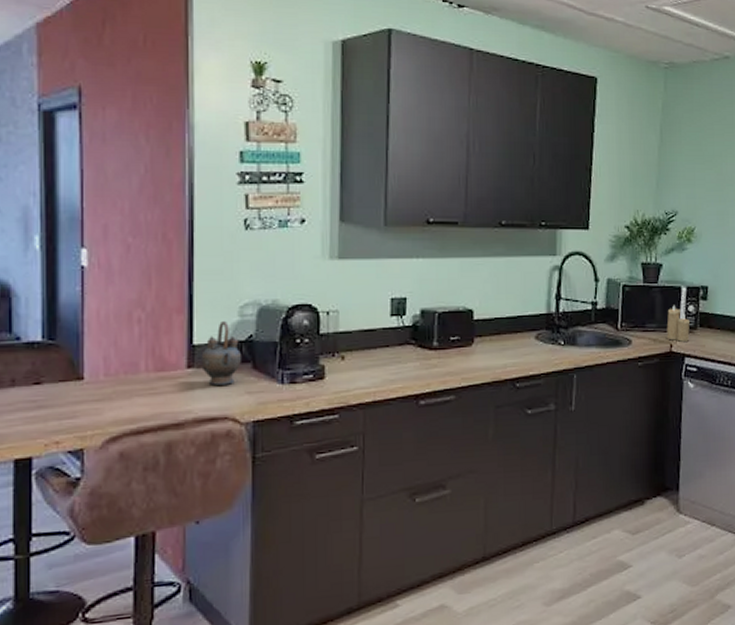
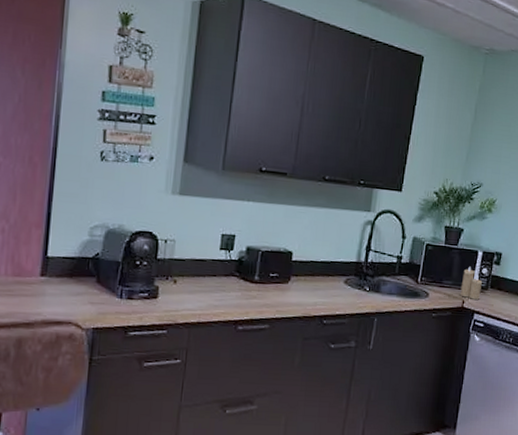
teapot: present [201,321,241,385] -> none [52,239,88,294]

